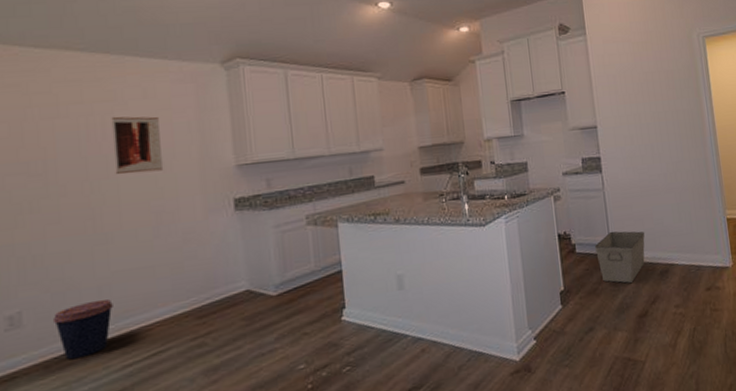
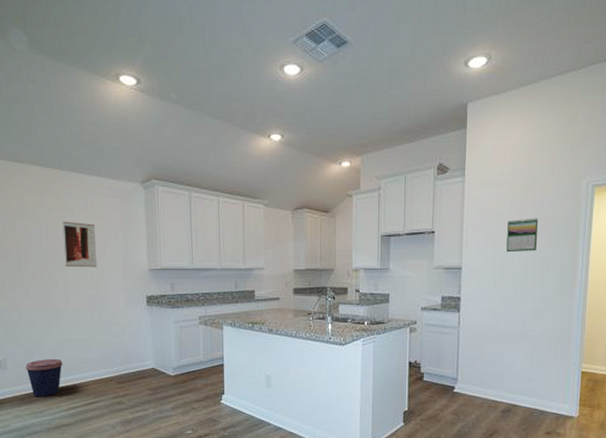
storage bin: present [595,231,645,283] -> none [442,366,492,415]
calendar: none [633,70,665,107] -> present [506,218,539,253]

